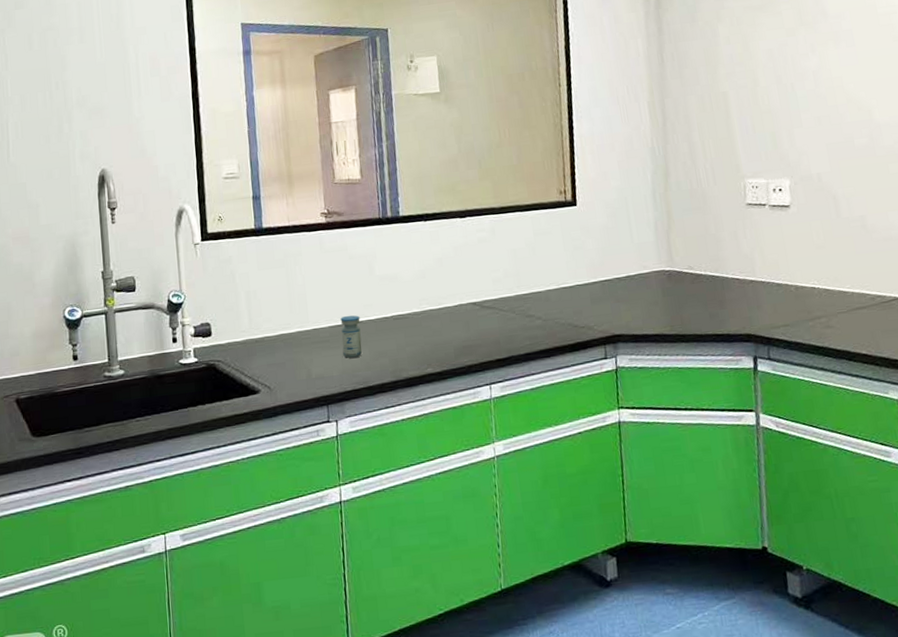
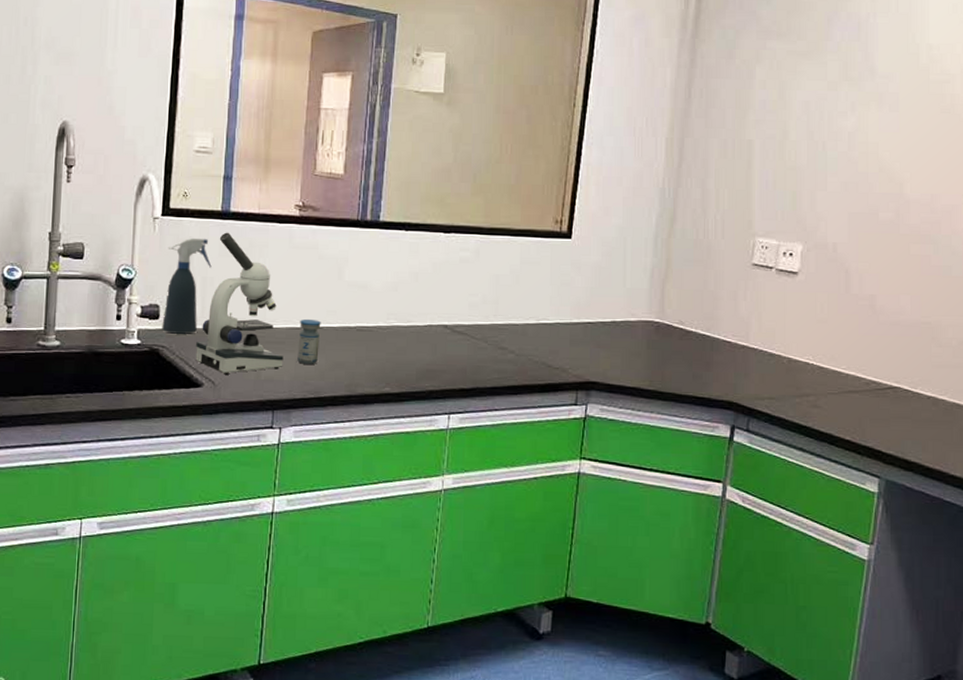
spray bottle: none [211,256,253,348] -> present [162,237,212,334]
microscope: none [248,247,331,378] -> present [195,232,284,375]

